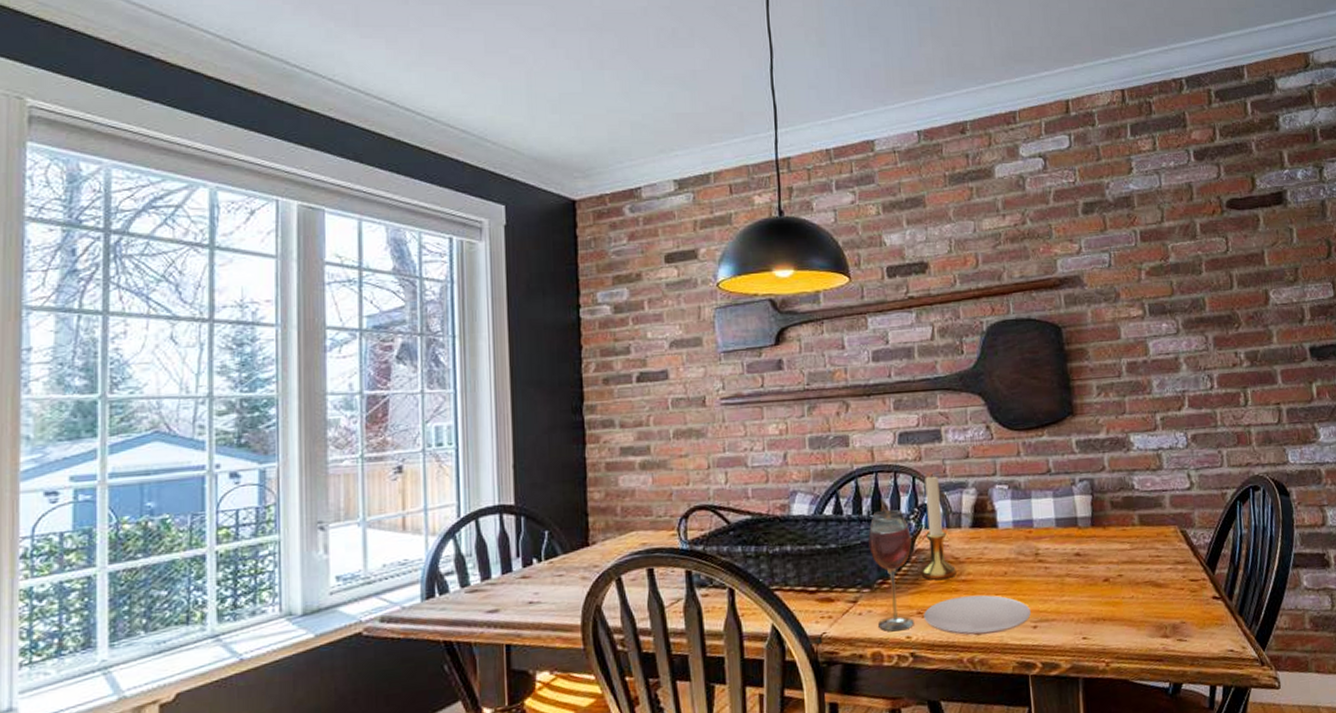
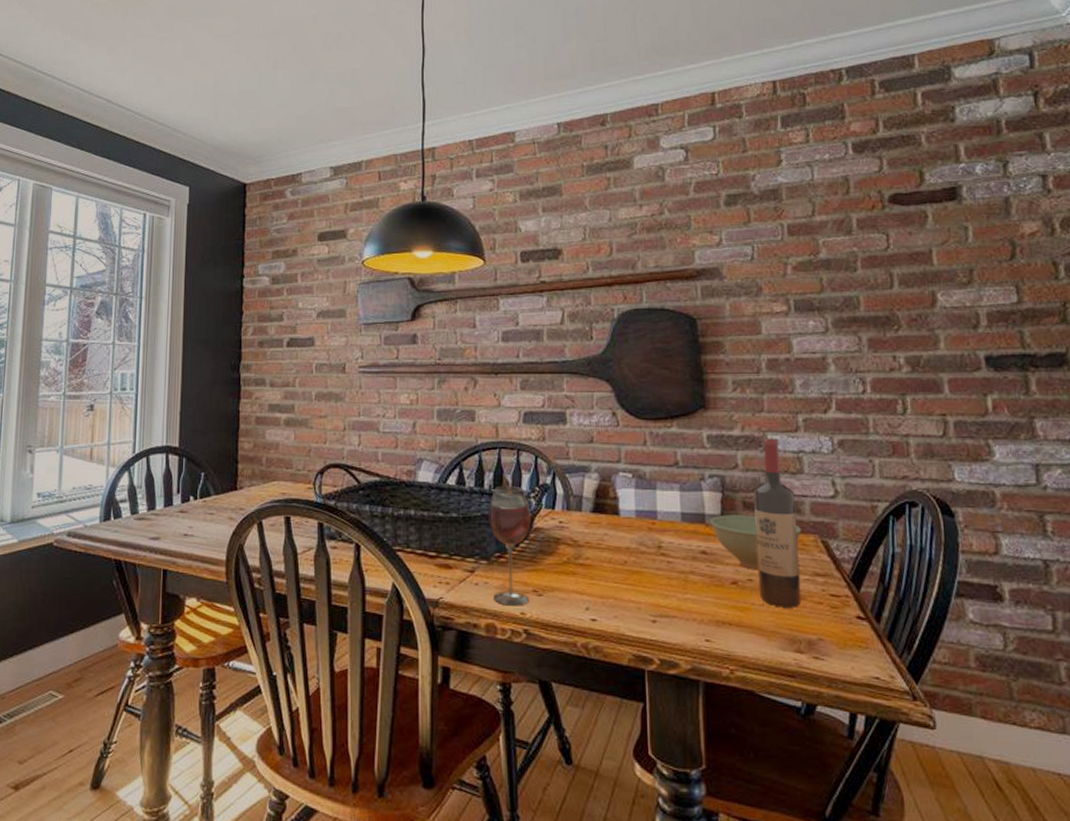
candle holder: present [921,475,956,580] -> none [538,456,574,560]
plate: present [924,595,1031,636] -> none [539,580,650,623]
bowl: none [1082,513,1163,565] -> present [710,514,802,569]
wine bottle: none [1120,438,1166,598] -> present [753,438,802,608]

